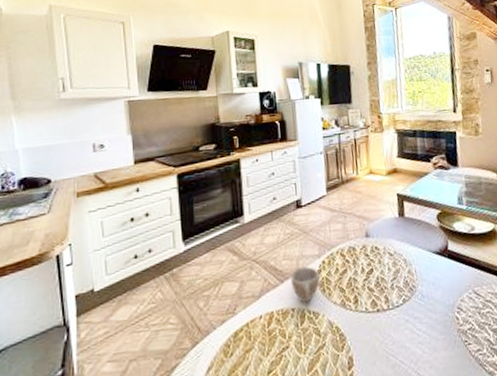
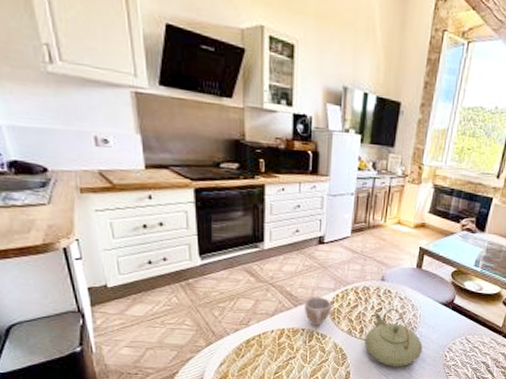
teapot: none [361,267,429,344] -> present [364,308,423,367]

